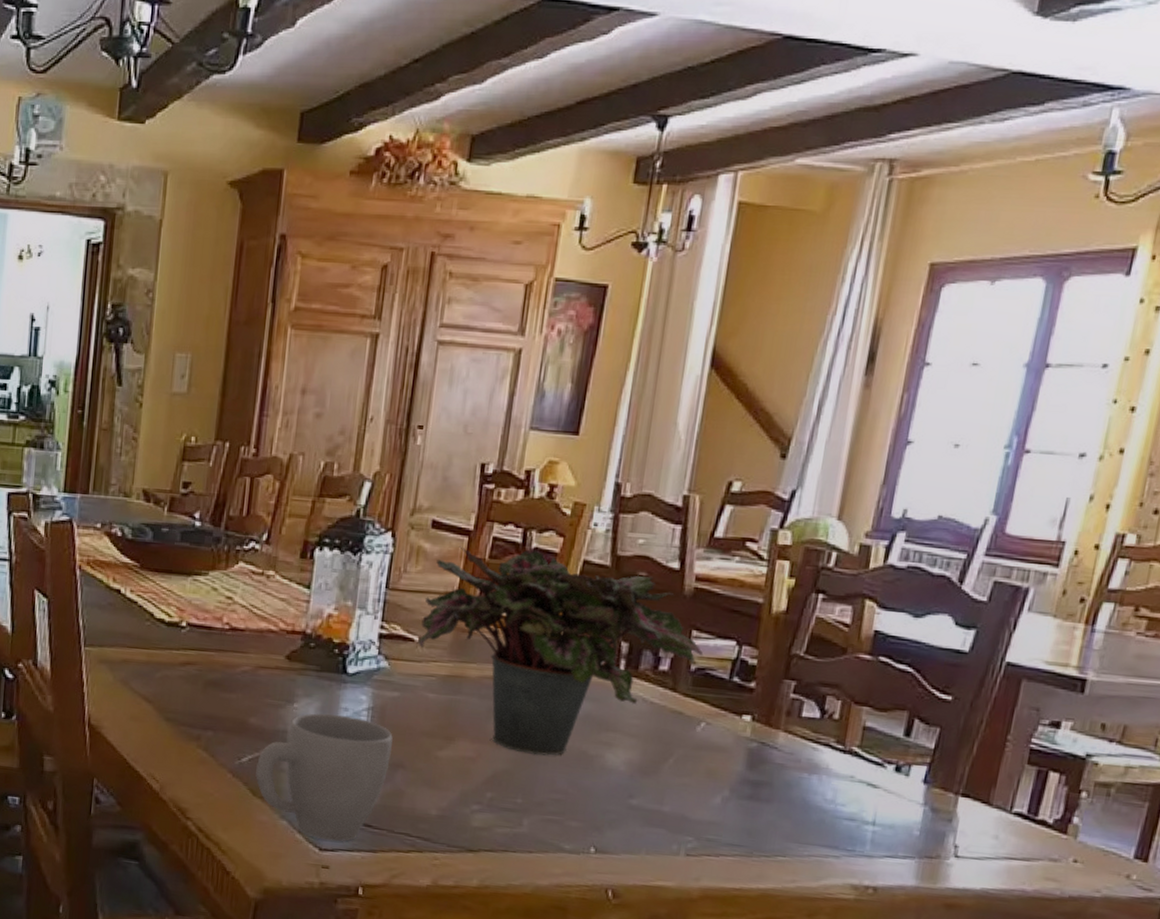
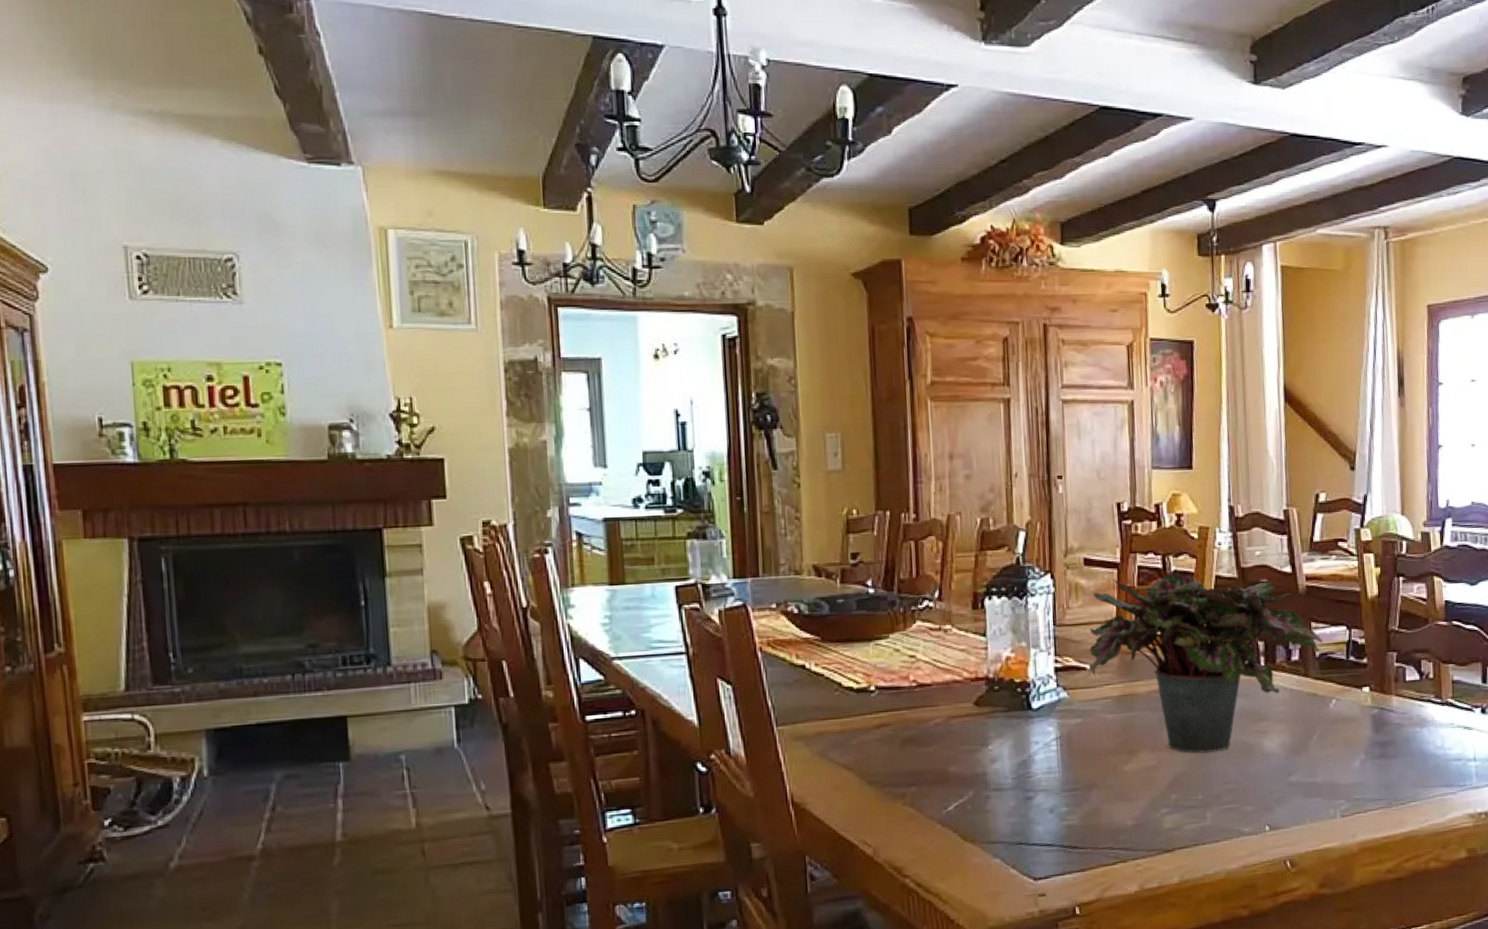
mug: present [255,713,393,842] -> none [963,748,1084,870]

